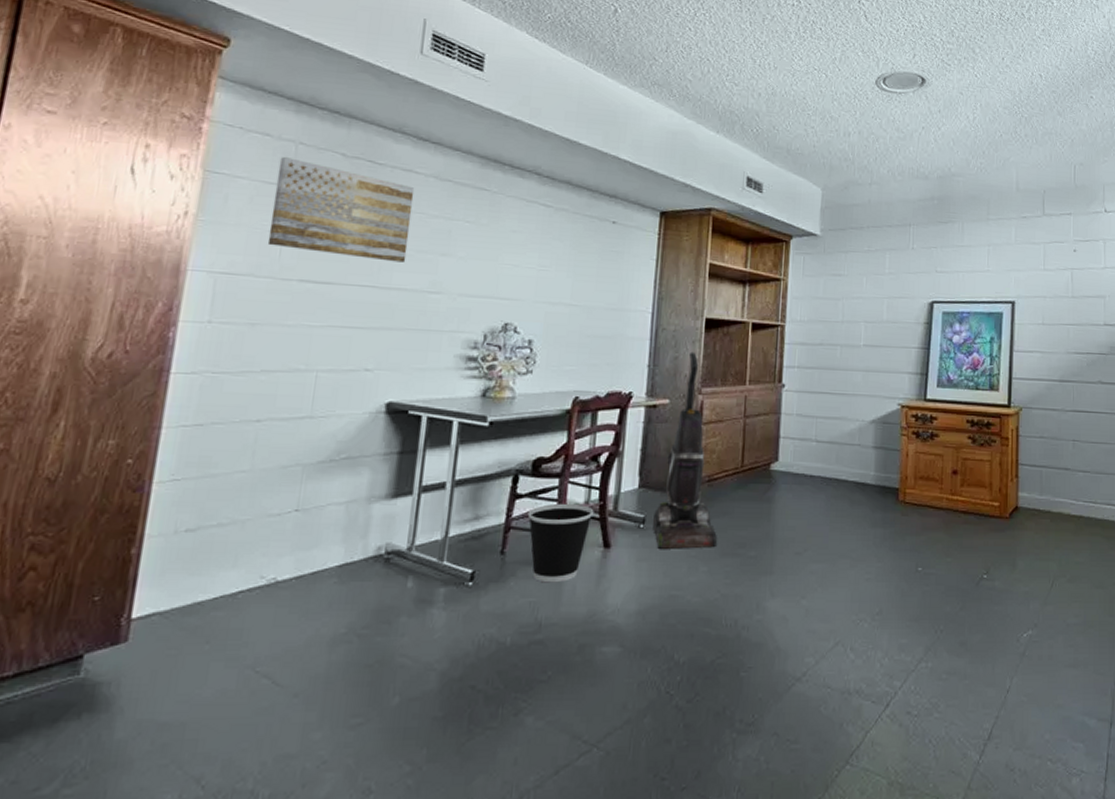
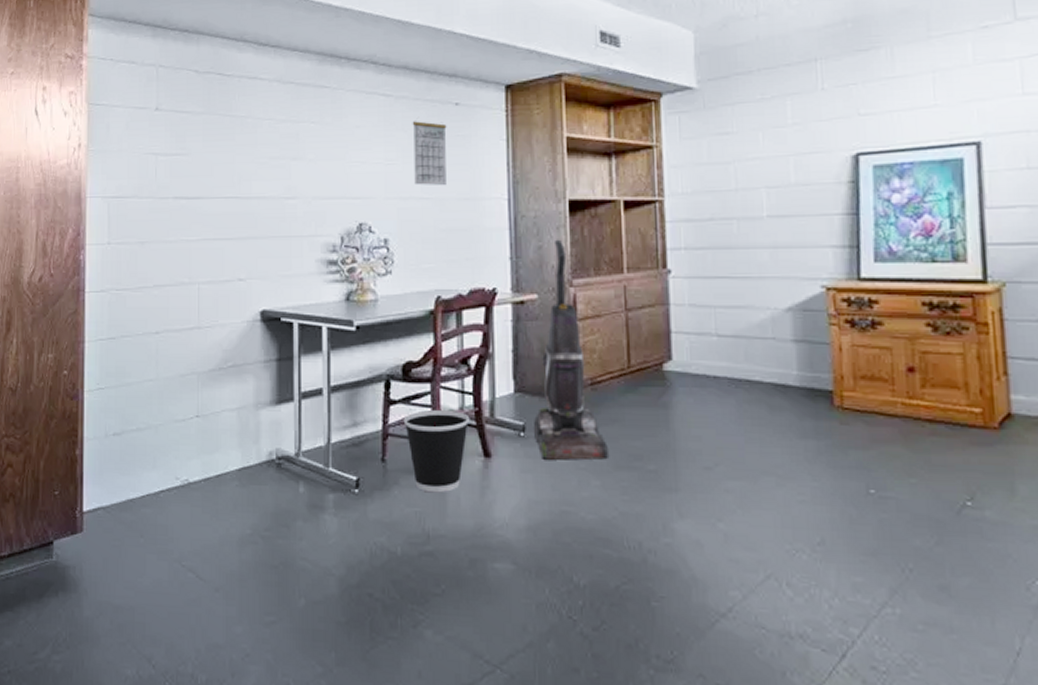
wall art: present [267,156,415,263] -> none [145,80,262,171]
calendar: none [565,233,602,296] -> present [412,121,447,186]

